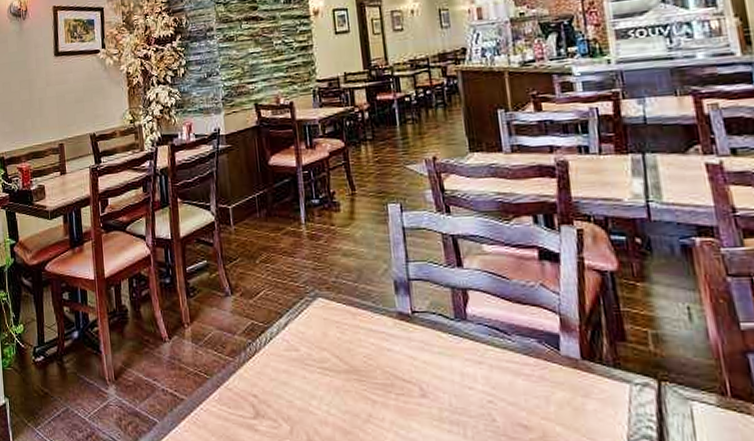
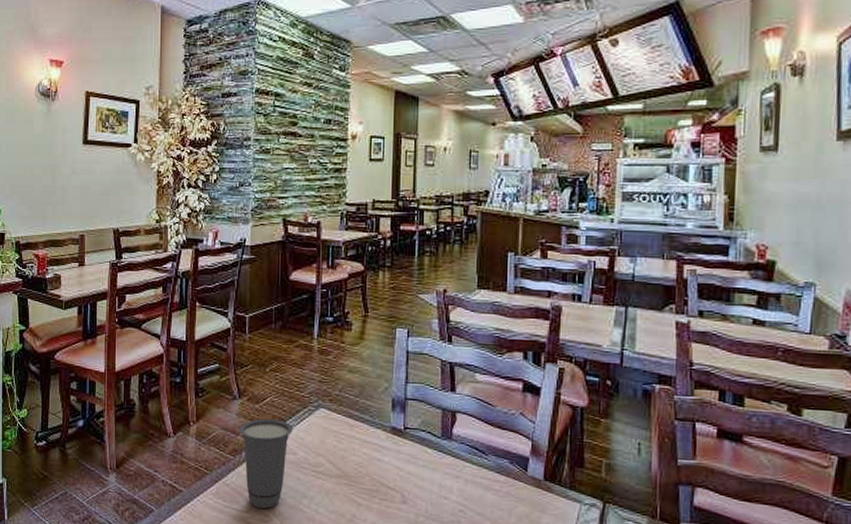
cup: none [235,313,292,413] -> present [239,418,293,508]

